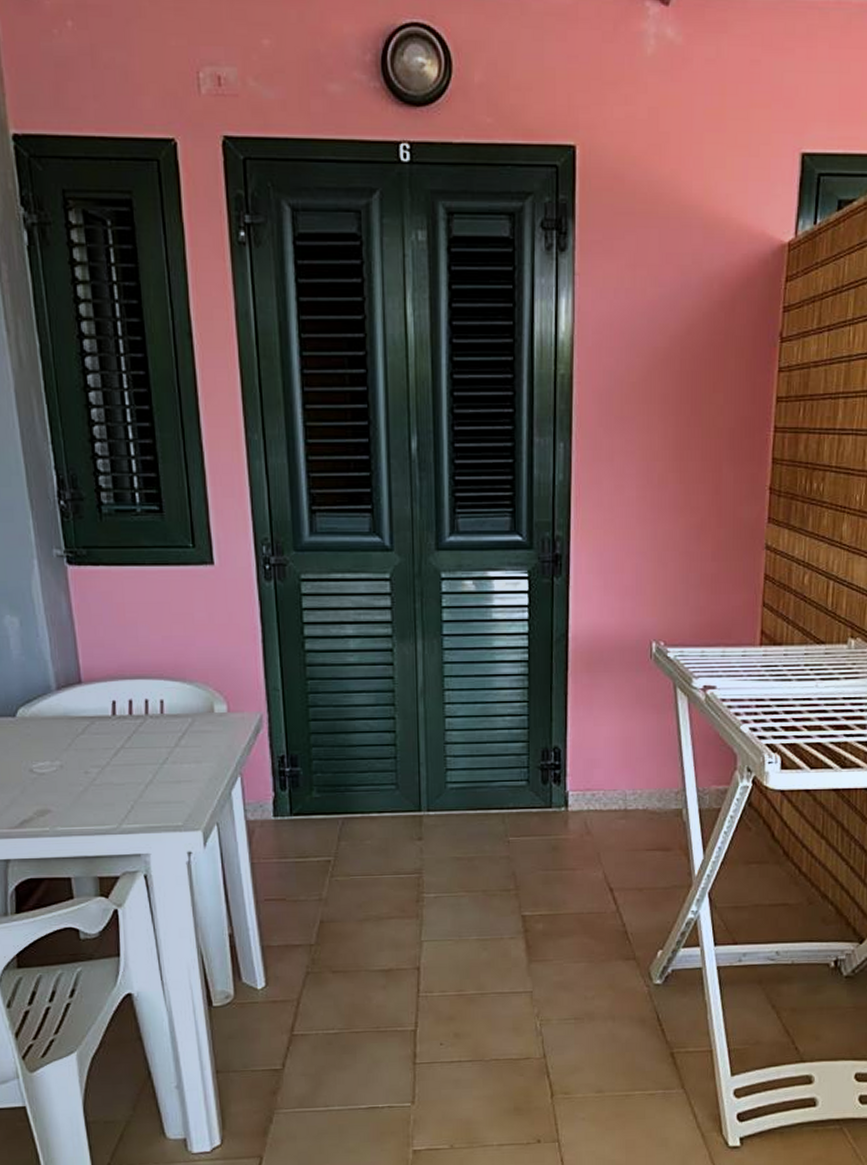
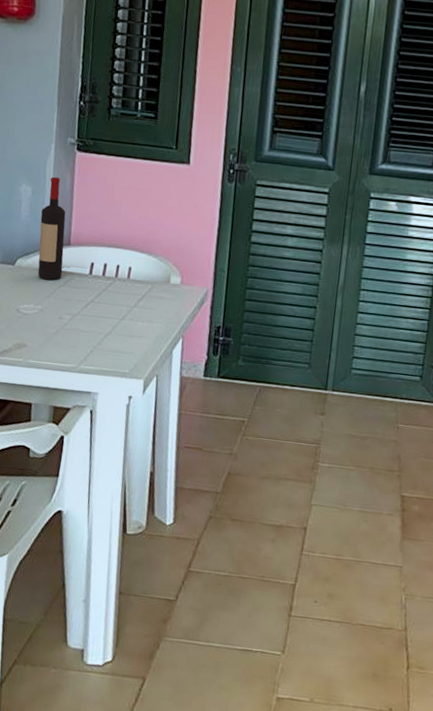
wine bottle: none [37,600,78,730] -> present [37,176,66,281]

